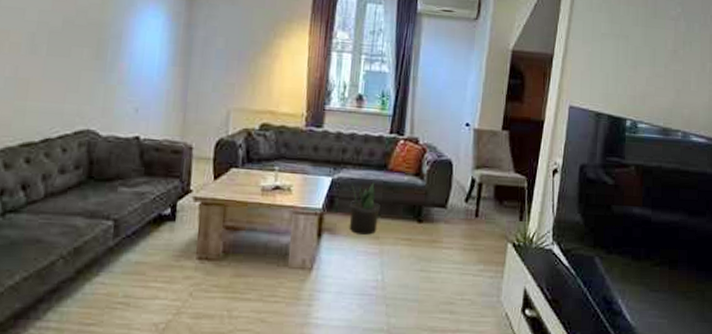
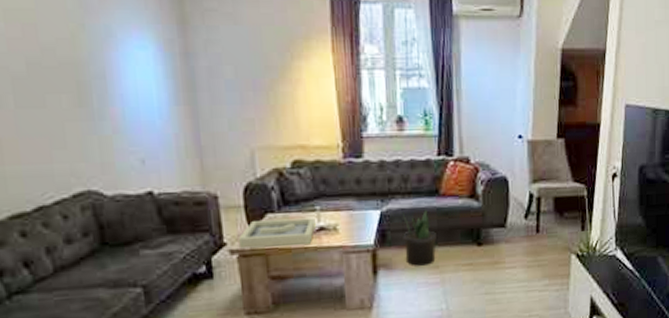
decorative tray: none [202,173,273,202] -> present [237,217,316,249]

